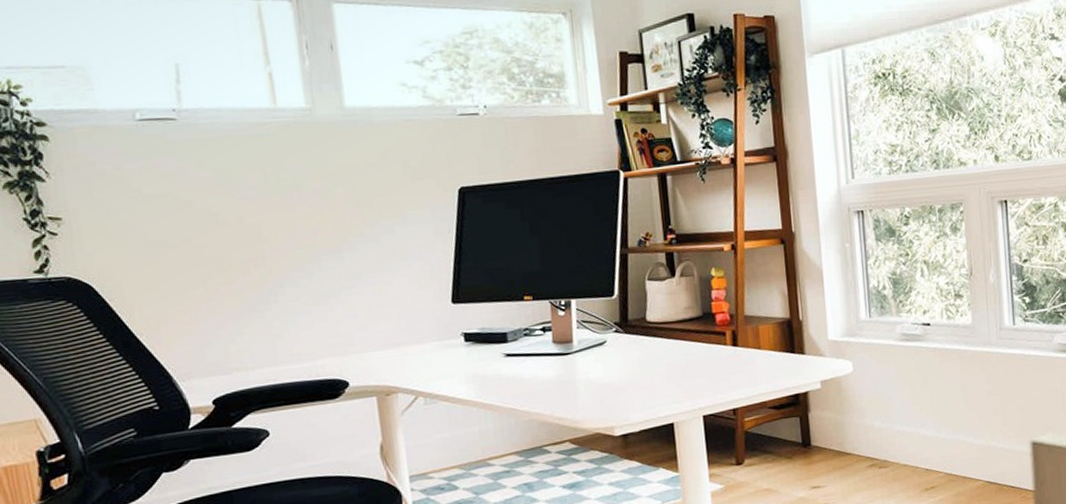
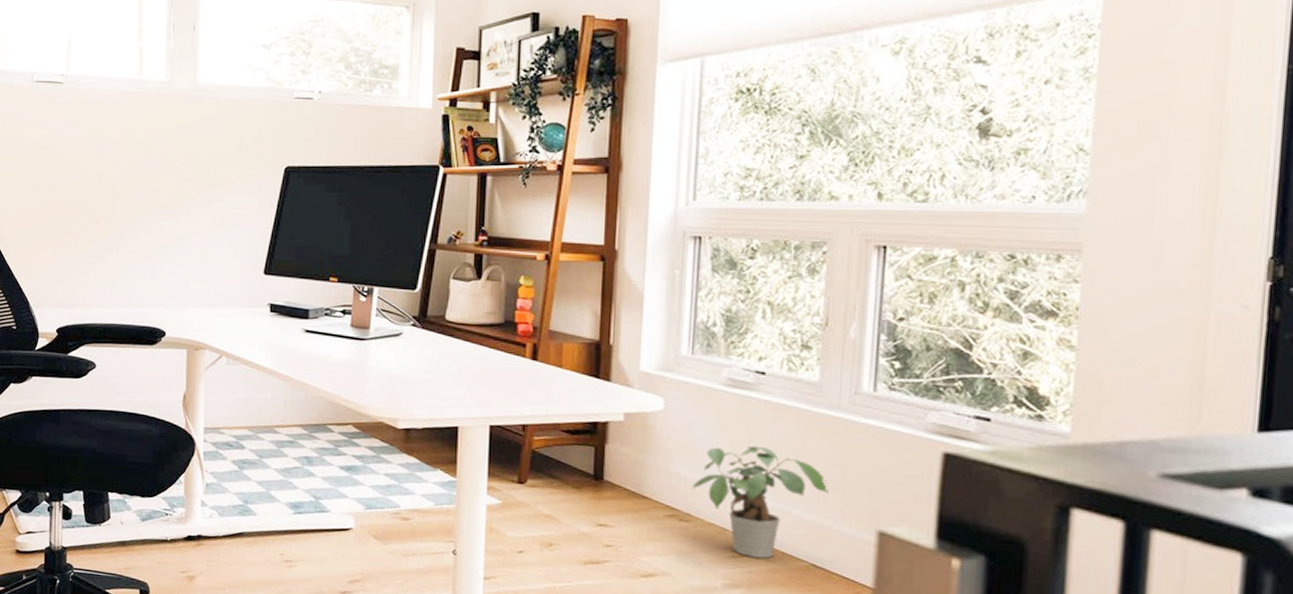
potted plant: none [885,388,991,487] -> present [691,445,829,559]

